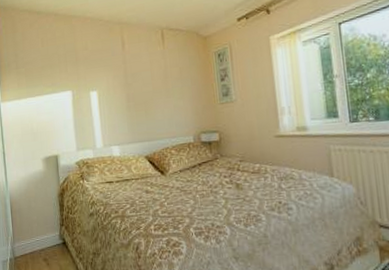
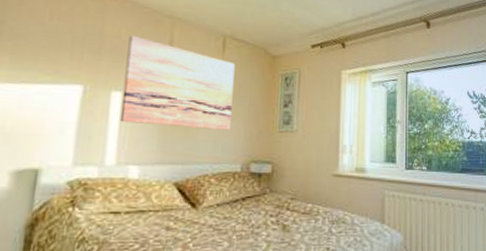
wall art: none [94,44,180,114] -> present [120,34,235,130]

